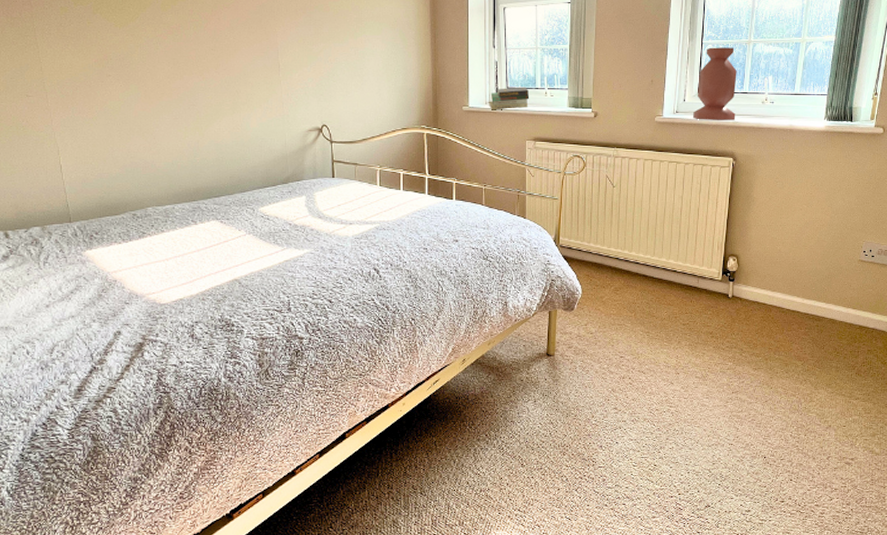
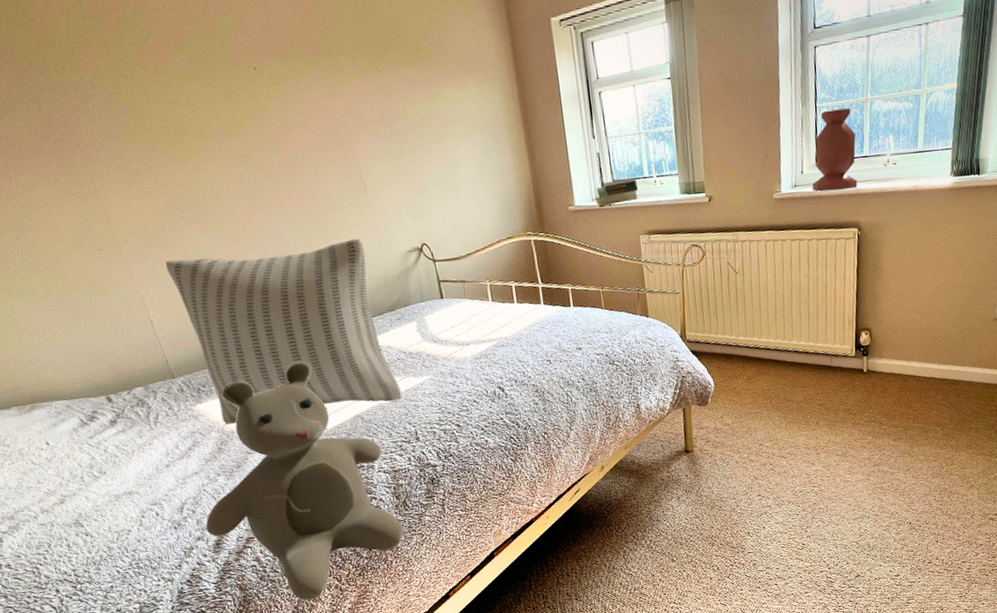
teddy bear: none [71,220,261,459] -> present [205,361,404,601]
pillow: none [84,112,282,273] -> present [165,238,403,425]

